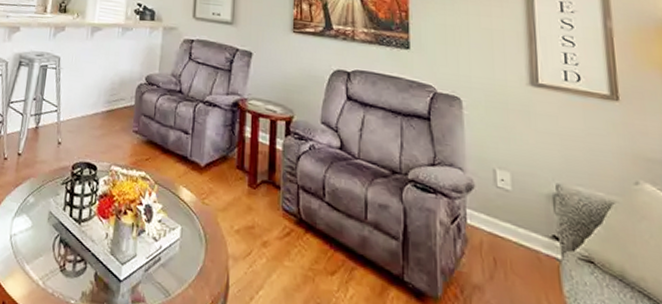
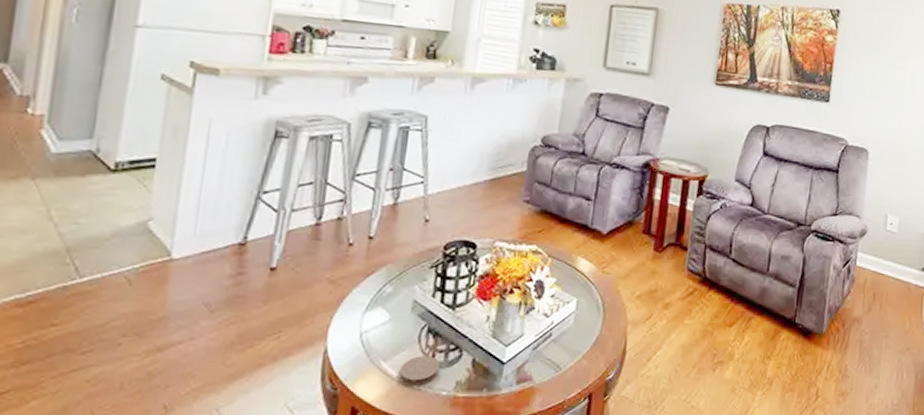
coaster: none [37,263,69,291] -> present [398,356,440,386]

